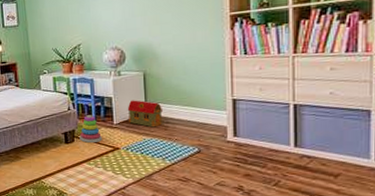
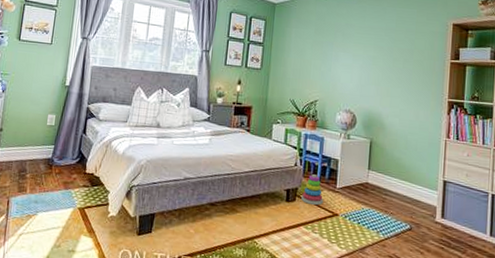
toy house: present [127,100,163,128] -> none [351,166,383,198]

